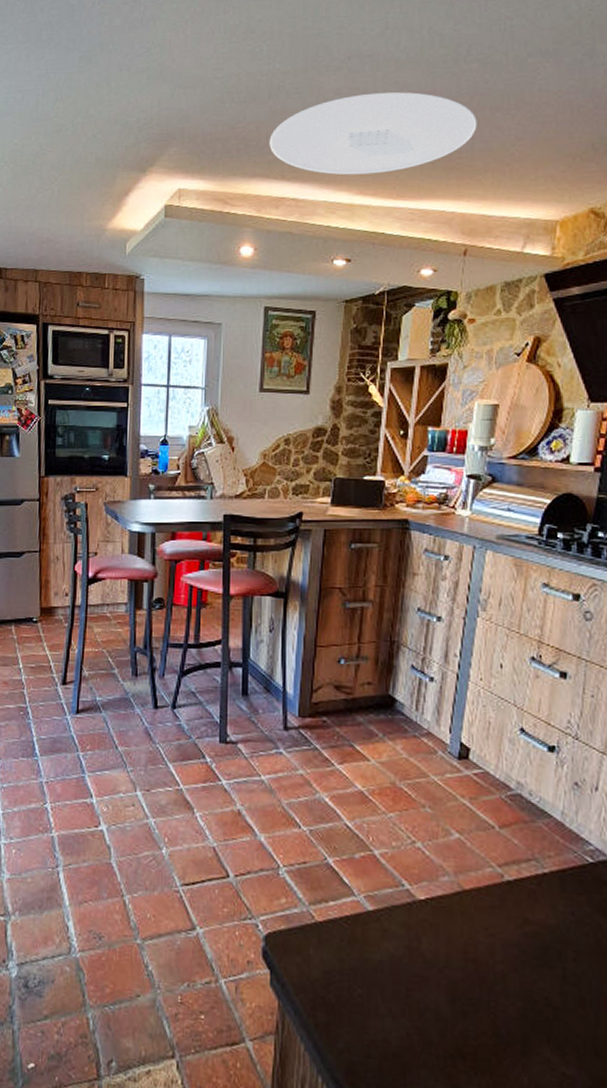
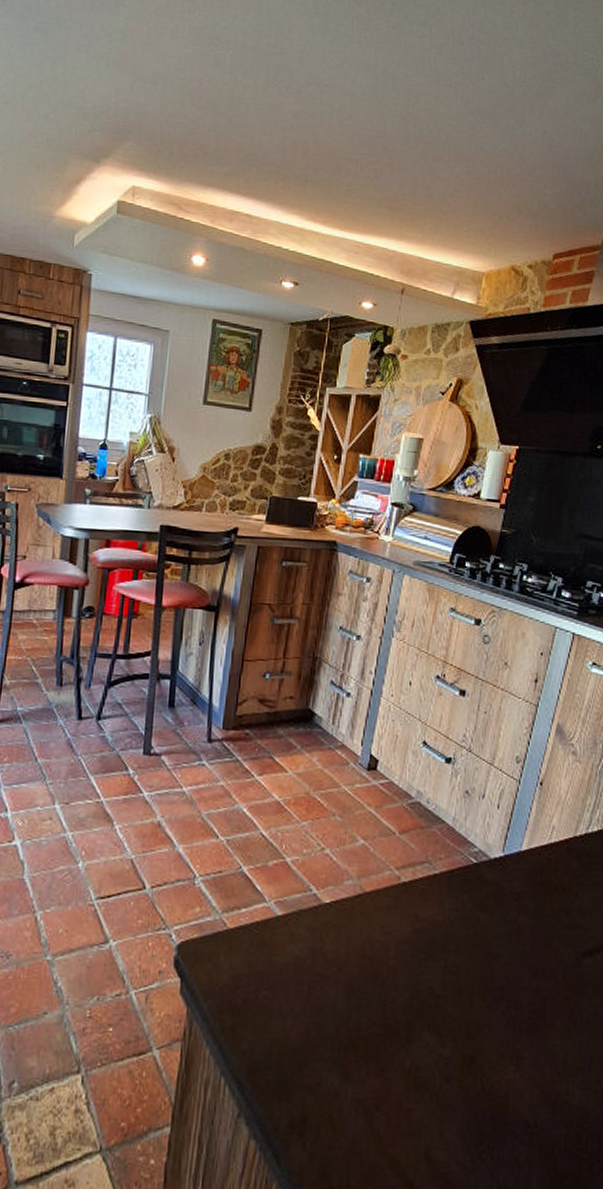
ceiling light: present [269,92,477,175] -> none [226,121,421,203]

